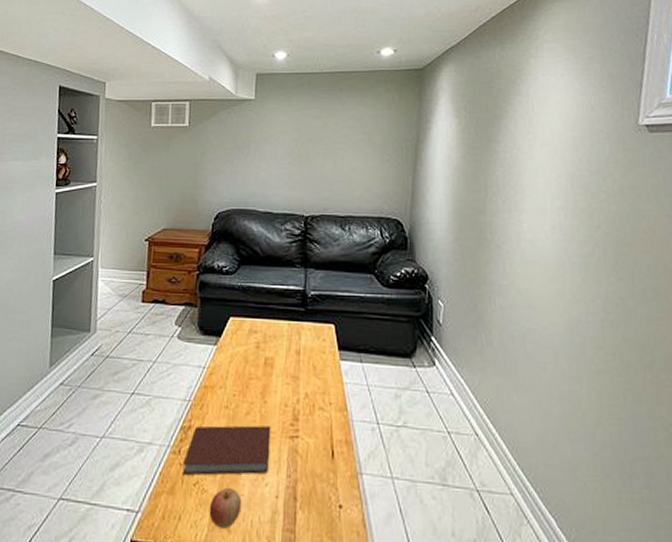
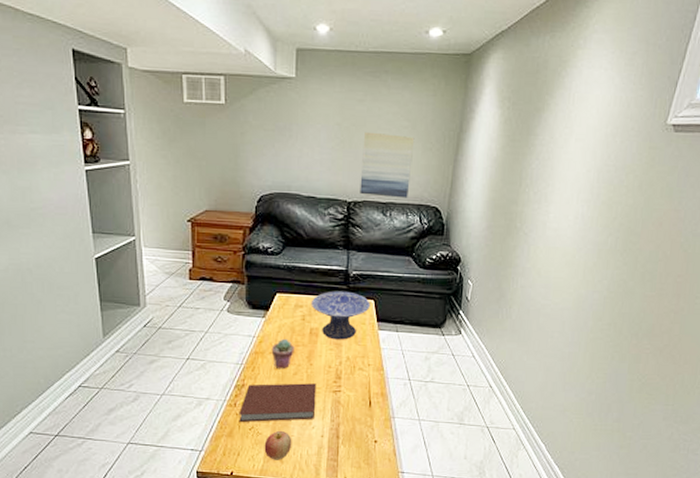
potted succulent: none [222,370,247,408] -> present [271,338,294,370]
decorative bowl: none [266,314,331,372] -> present [311,291,371,340]
wall art: none [317,146,371,211] -> present [360,131,415,198]

